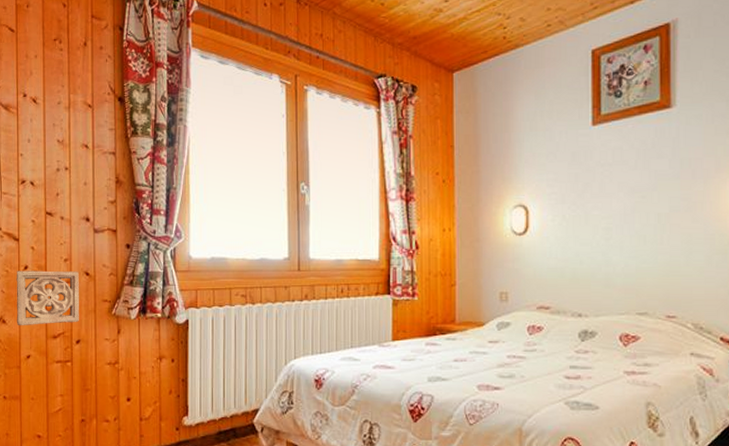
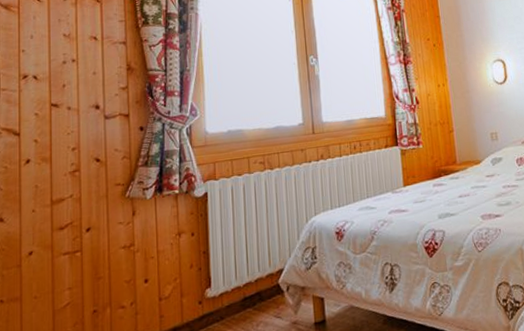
wall ornament: present [16,270,79,326] -> none [16,159,89,223]

